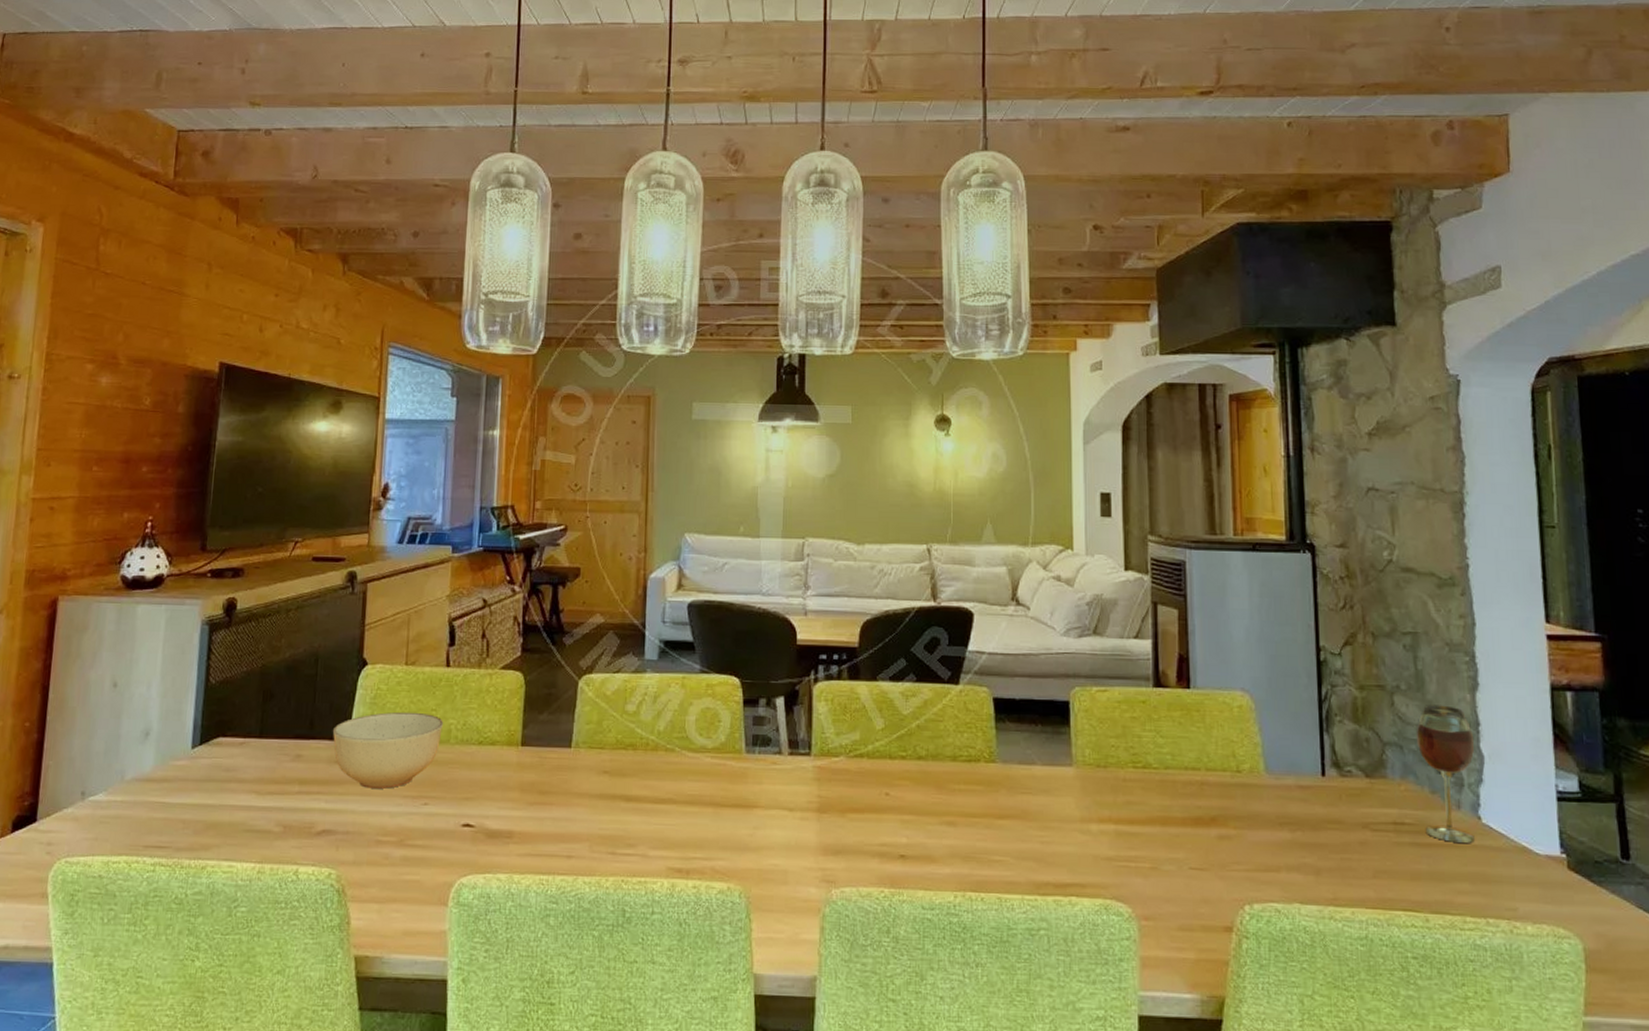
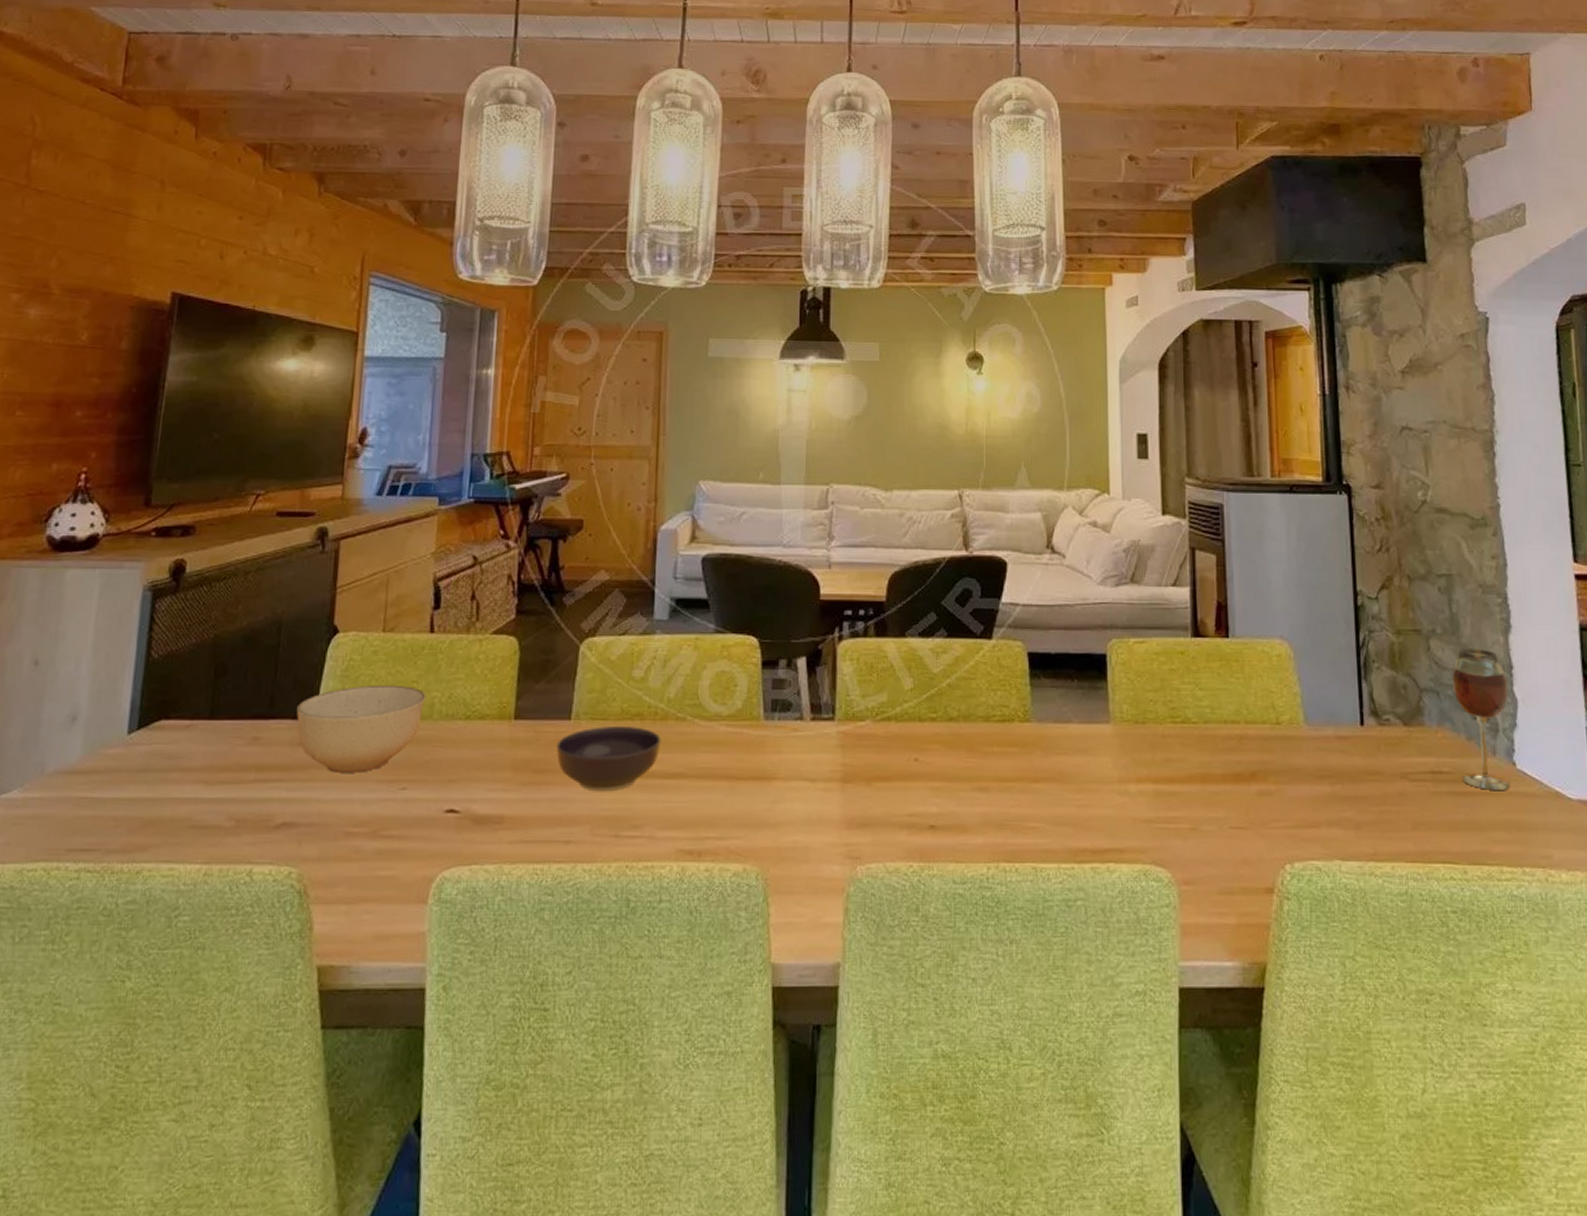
bowl: none [558,755,653,812] -> present [556,727,662,790]

